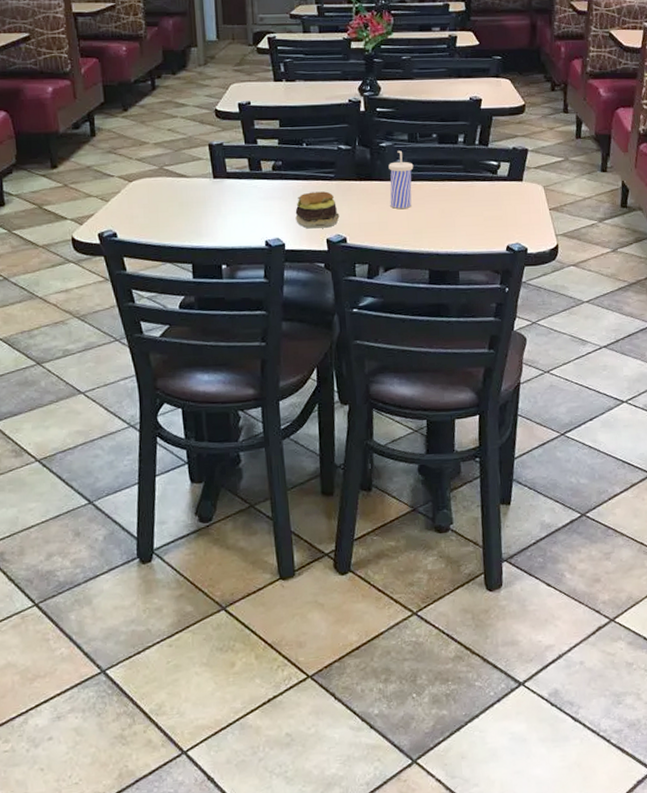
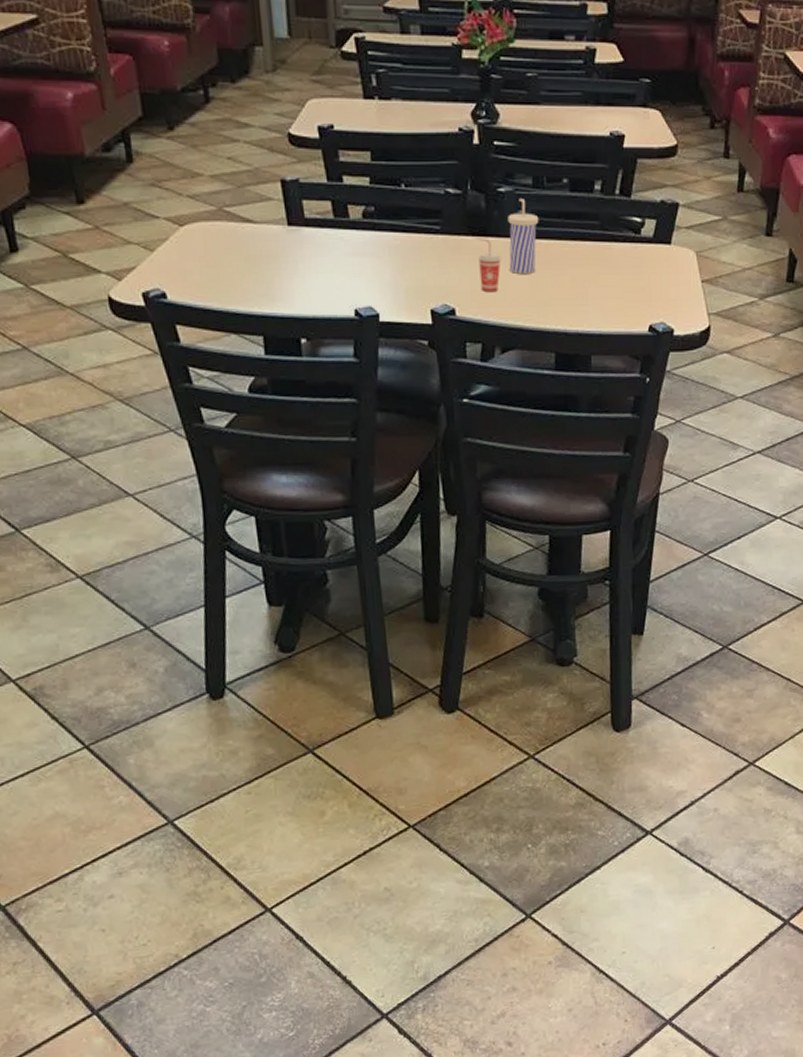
burger: present [295,191,340,229] -> none [391,248,447,296]
beverage cup: none [362,181,384,223] -> present [474,236,501,291]

